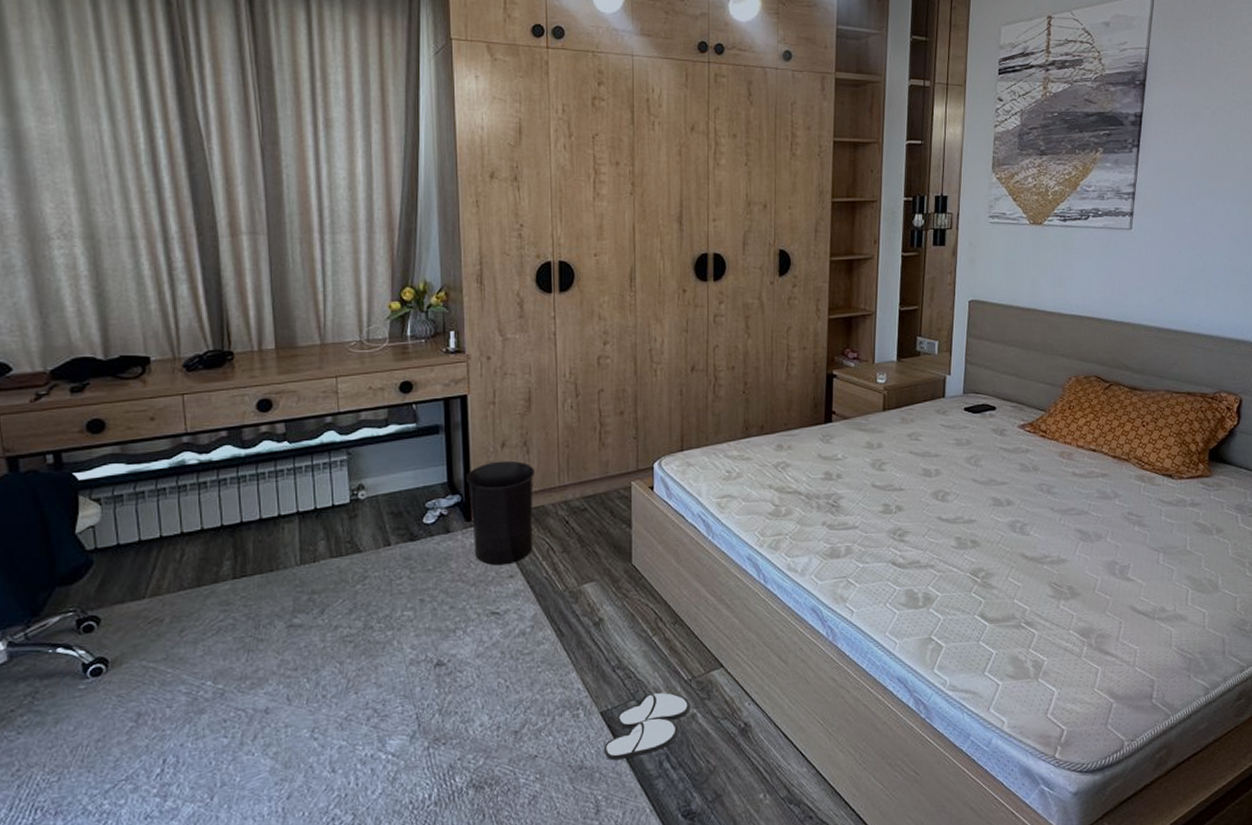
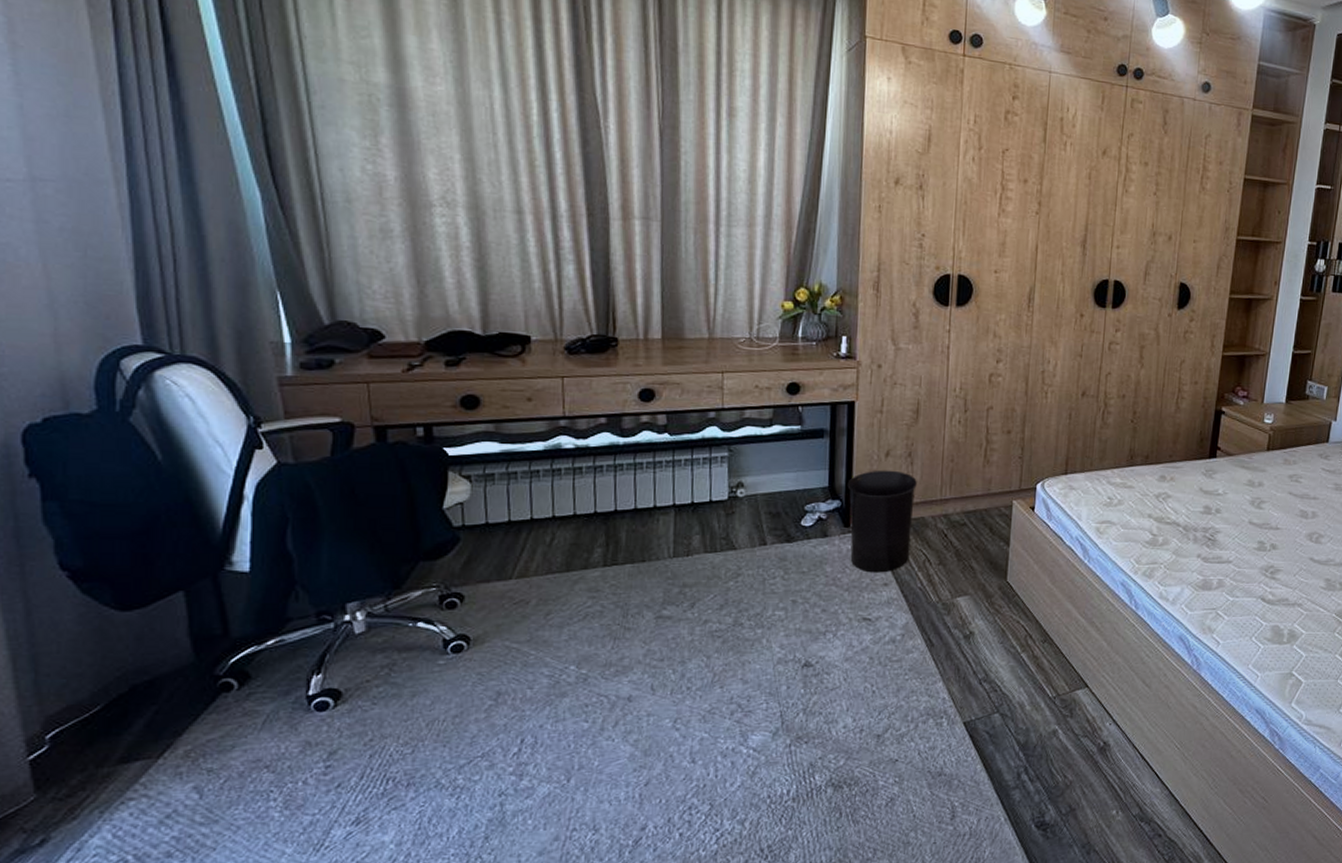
slippers: present [603,693,691,760] -> none [964,707,1053,769]

